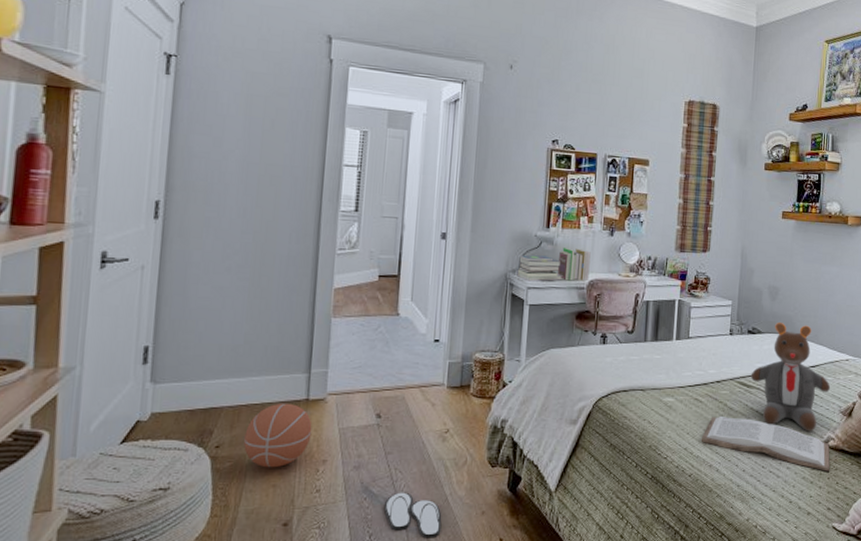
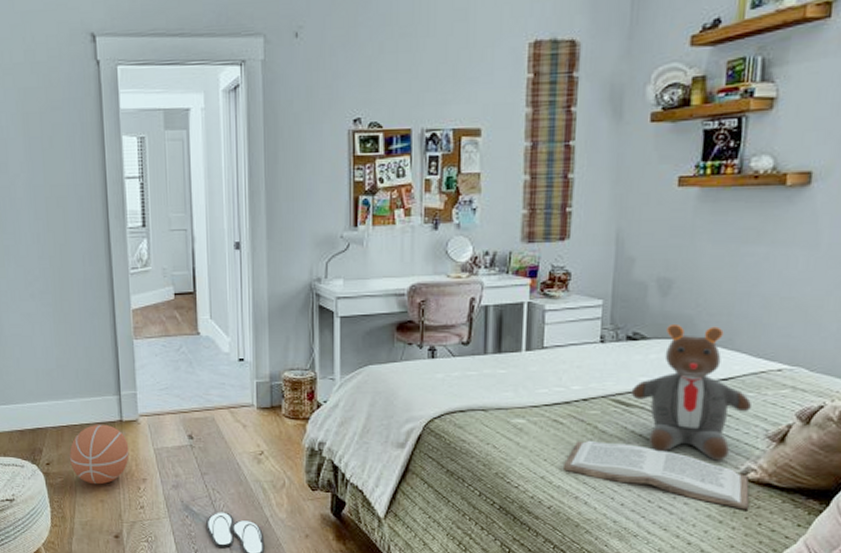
books: present [517,254,562,282] -> none [323,260,376,291]
books: present [558,248,591,282] -> none [371,248,410,287]

